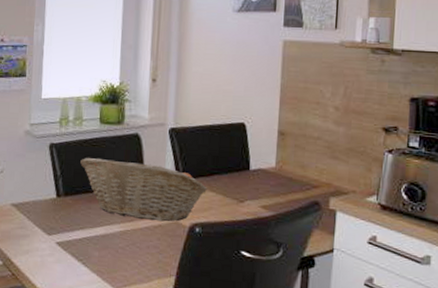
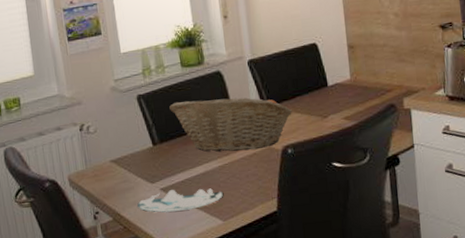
plate: none [30,246,121,270] -> present [137,188,224,213]

